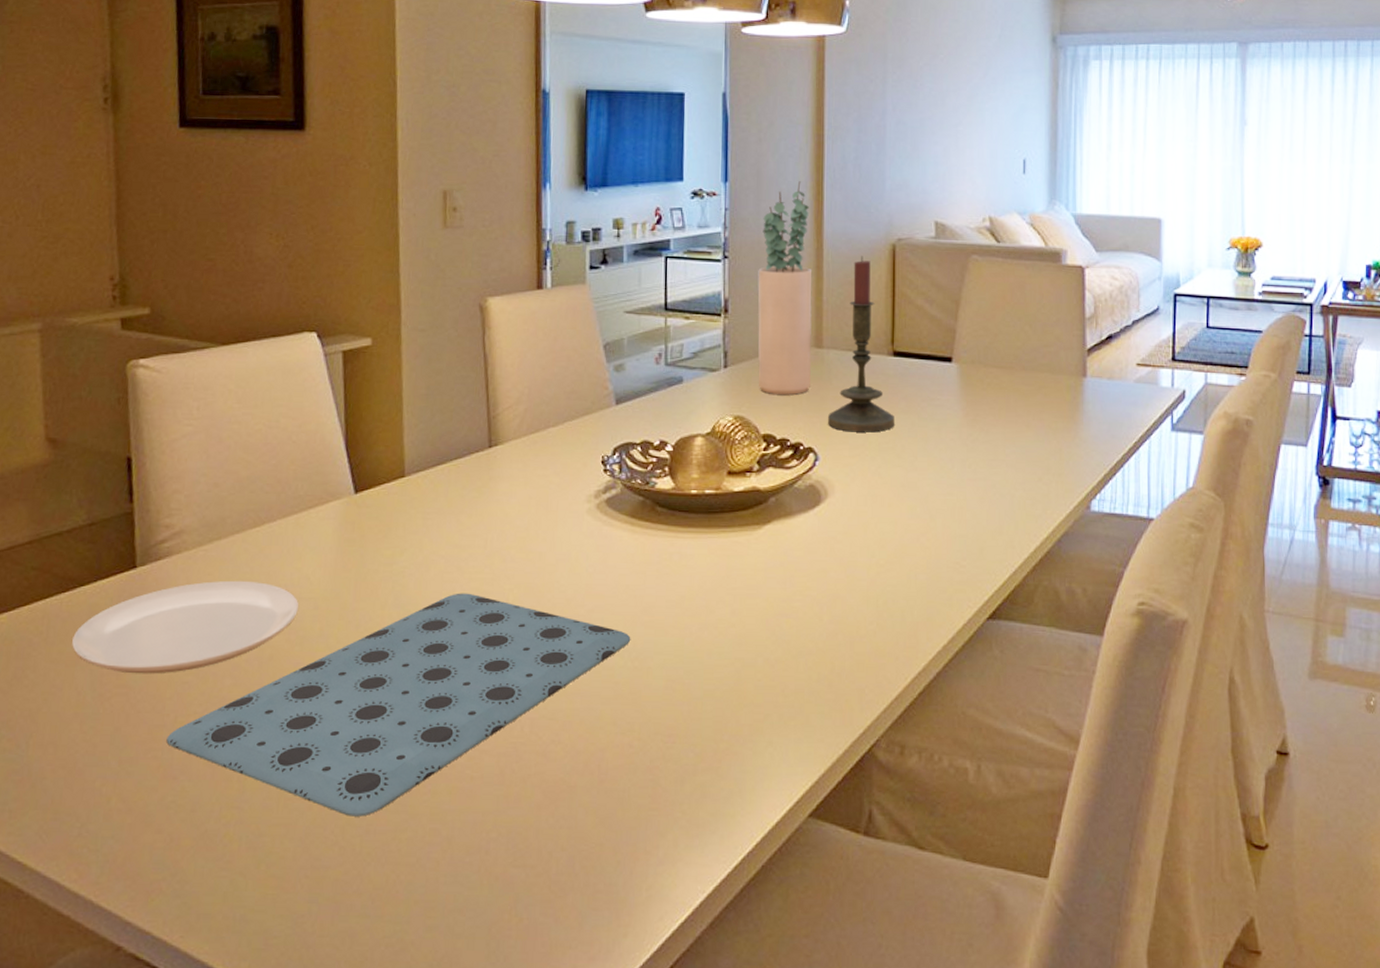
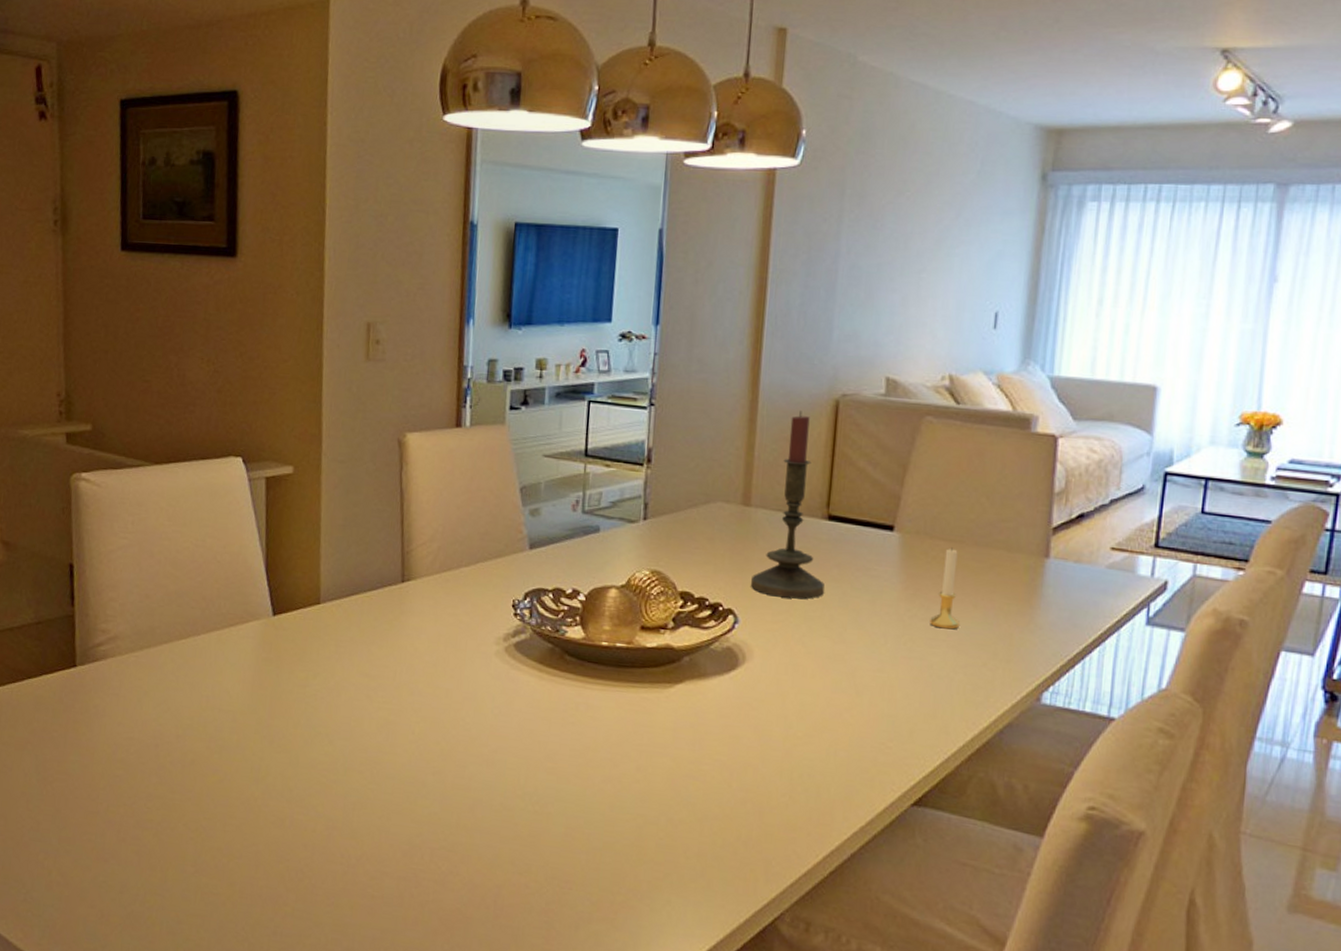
plate: present [72,580,299,674] -> none [20,685,219,766]
placemat: present [166,593,631,817] -> none [99,720,533,919]
vase: present [757,181,812,395] -> none [678,327,746,553]
candle holder: none [990,374,1017,450] -> present [930,548,961,630]

